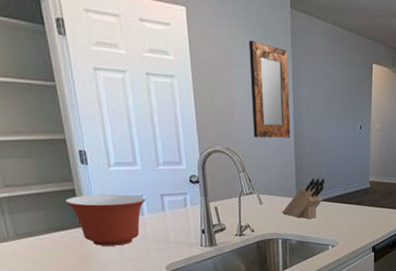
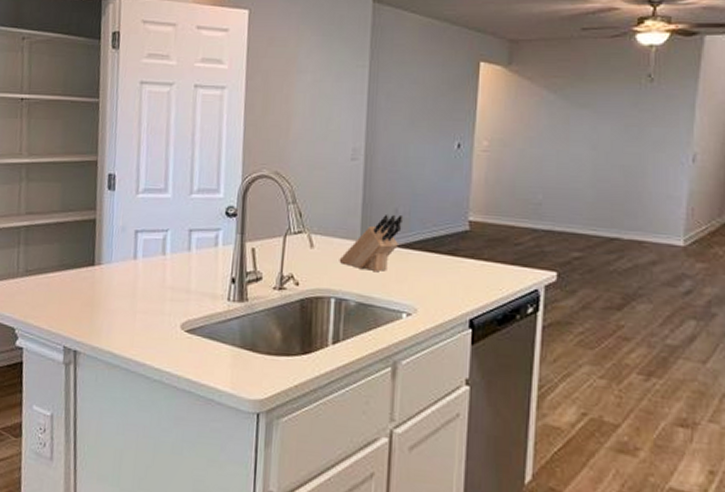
mixing bowl: present [65,194,146,246] -> none [83,226,171,292]
home mirror: present [249,40,291,139] -> none [311,42,366,161]

